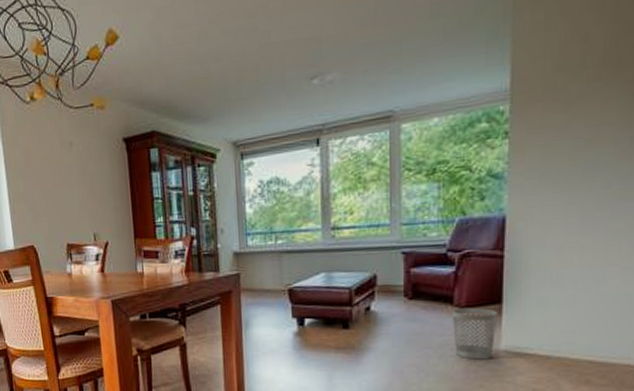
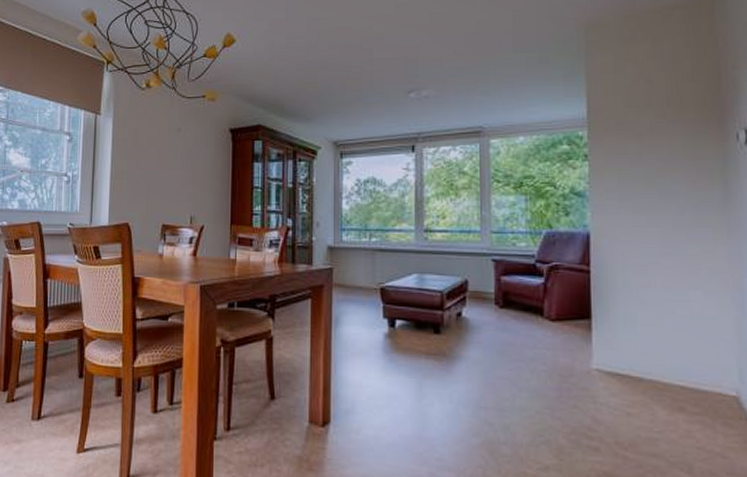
wastebasket: present [452,307,498,360] -> none [542,320,588,377]

